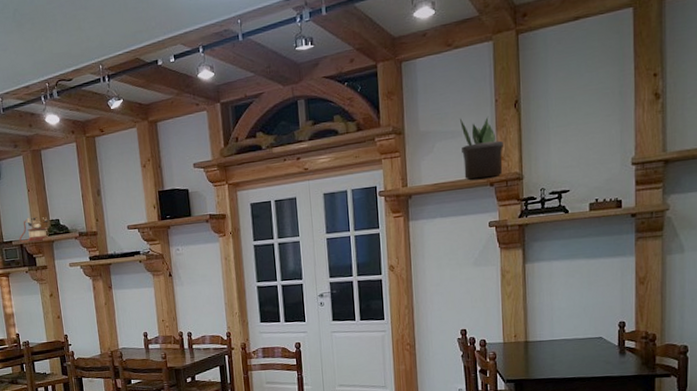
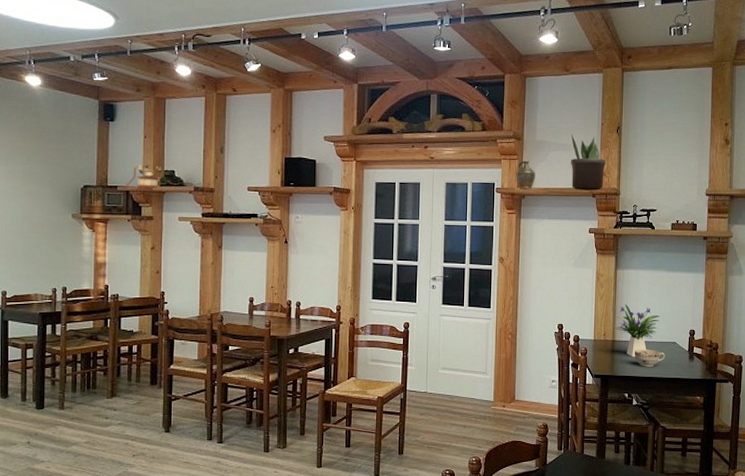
ceramic jug: none [399,156,422,189] -> present [516,160,536,190]
flower arrangement: none [525,300,581,358] -> present [613,303,660,357]
teacup: none [552,347,590,367] -> present [634,348,666,367]

